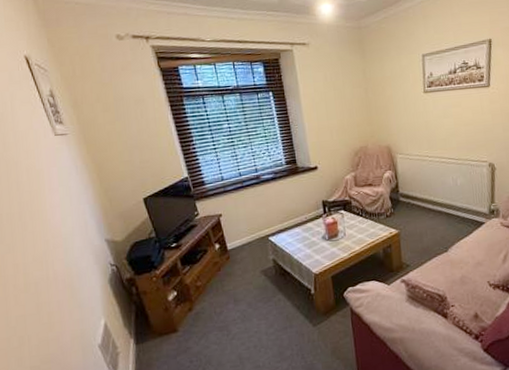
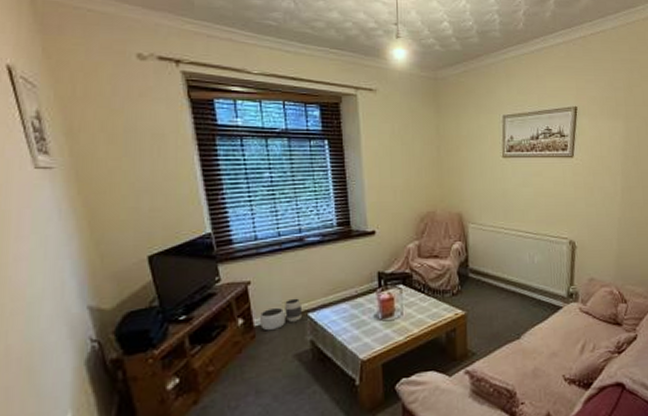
waste basket: none [231,225,265,253] -> present [259,298,303,331]

